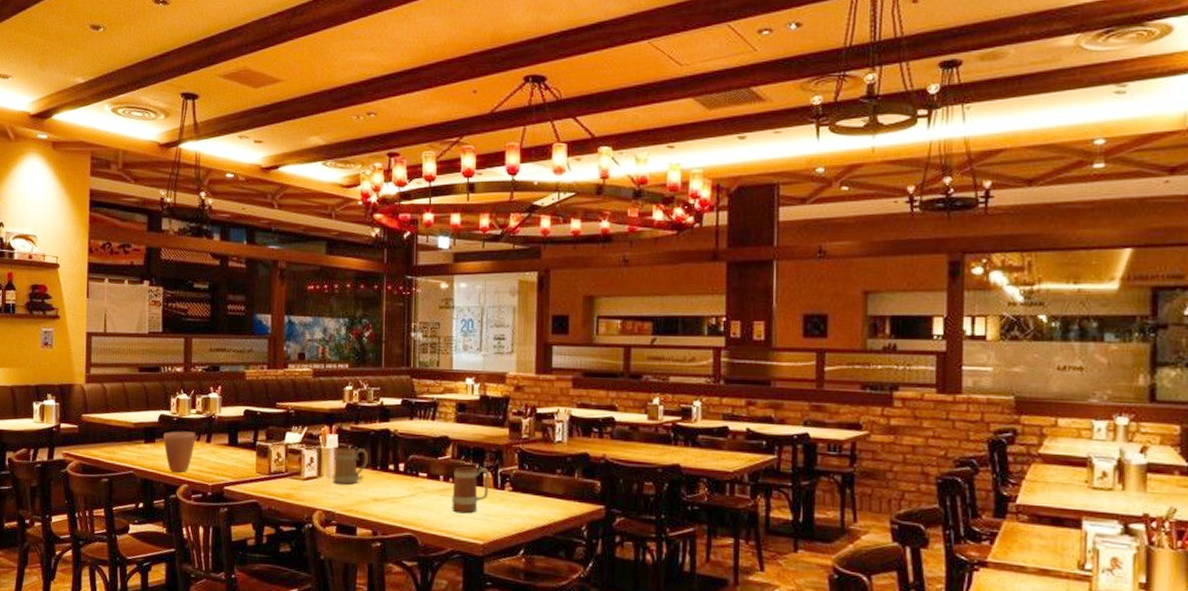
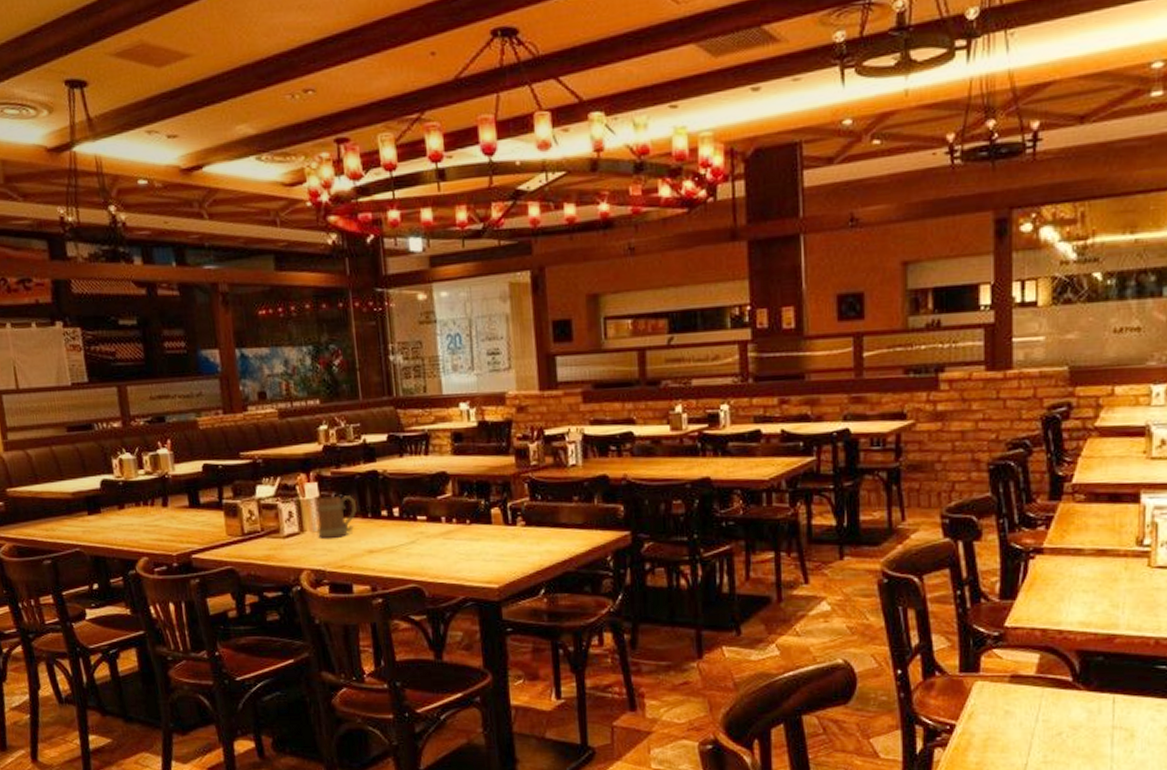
cup: present [163,431,196,472] -> none [109,496,150,544]
beer mug: present [452,466,489,514] -> none [456,503,499,557]

